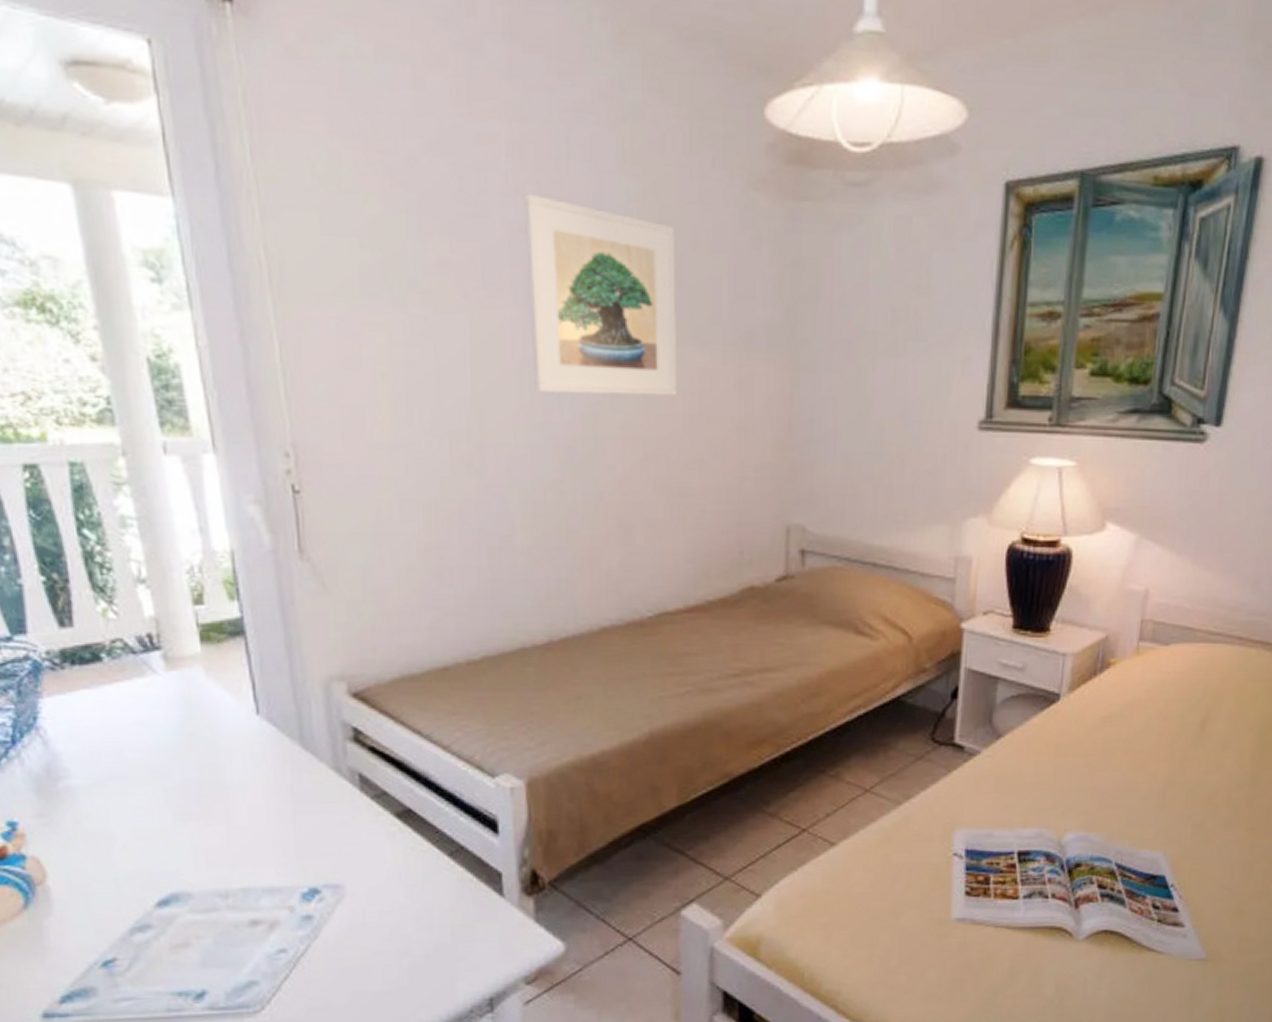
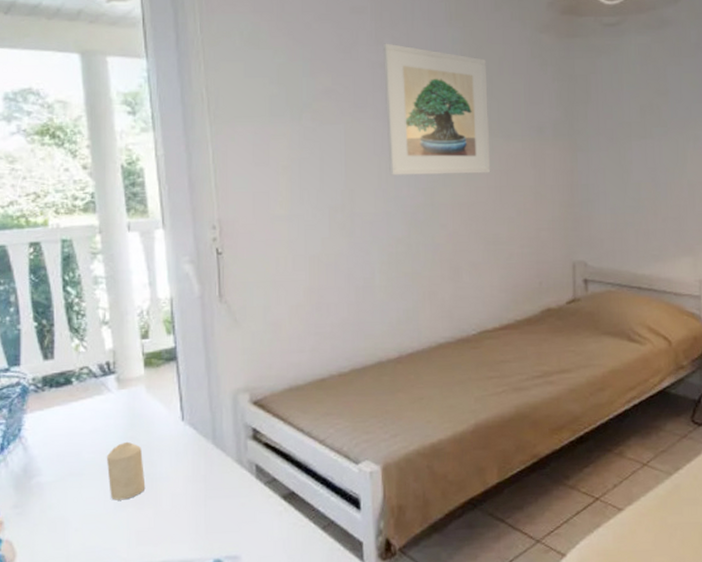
candle: none [156,738,213,812] -> present [106,441,146,501]

